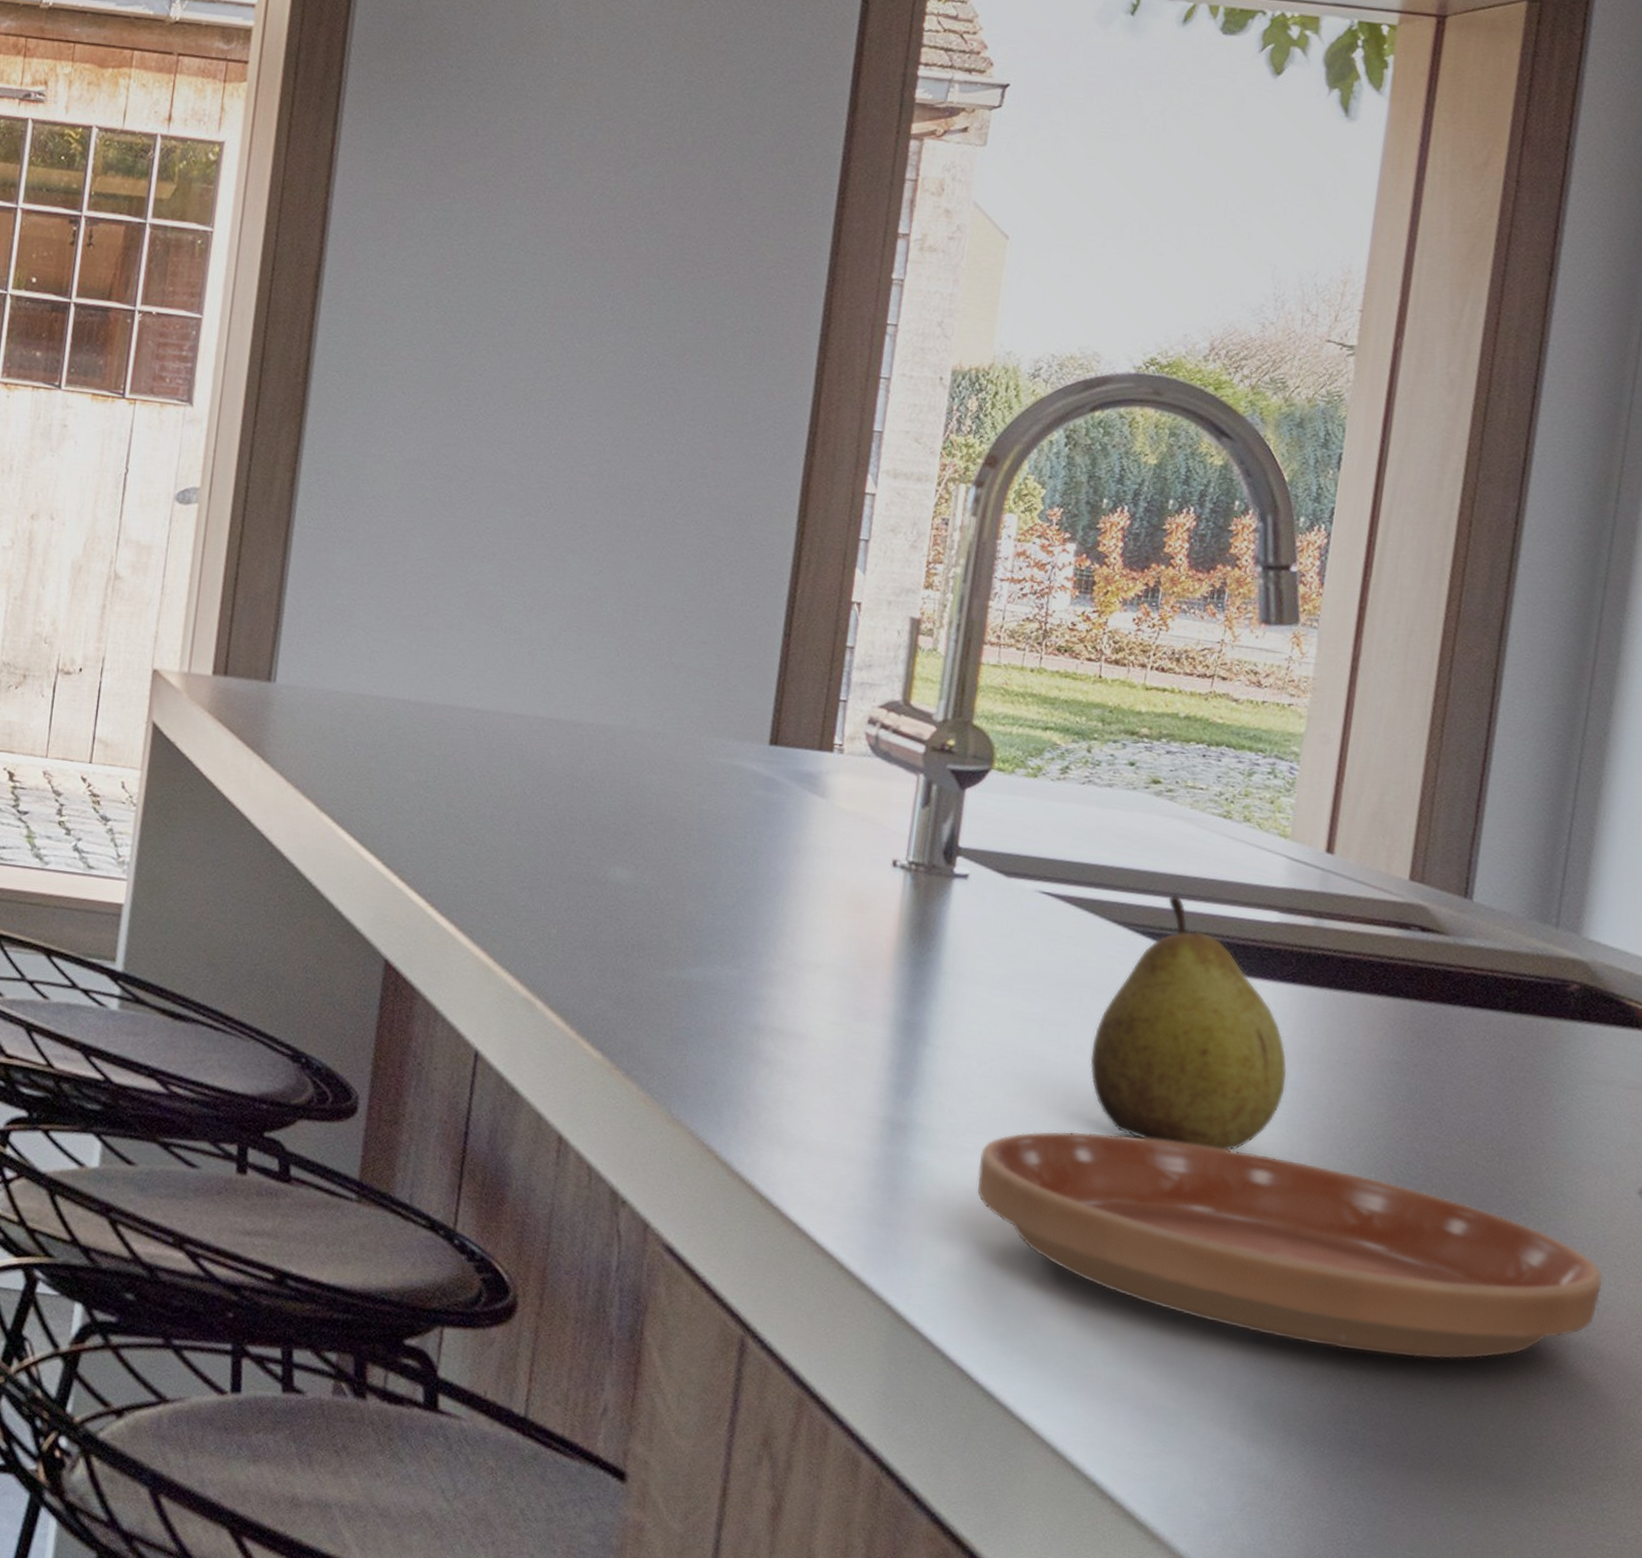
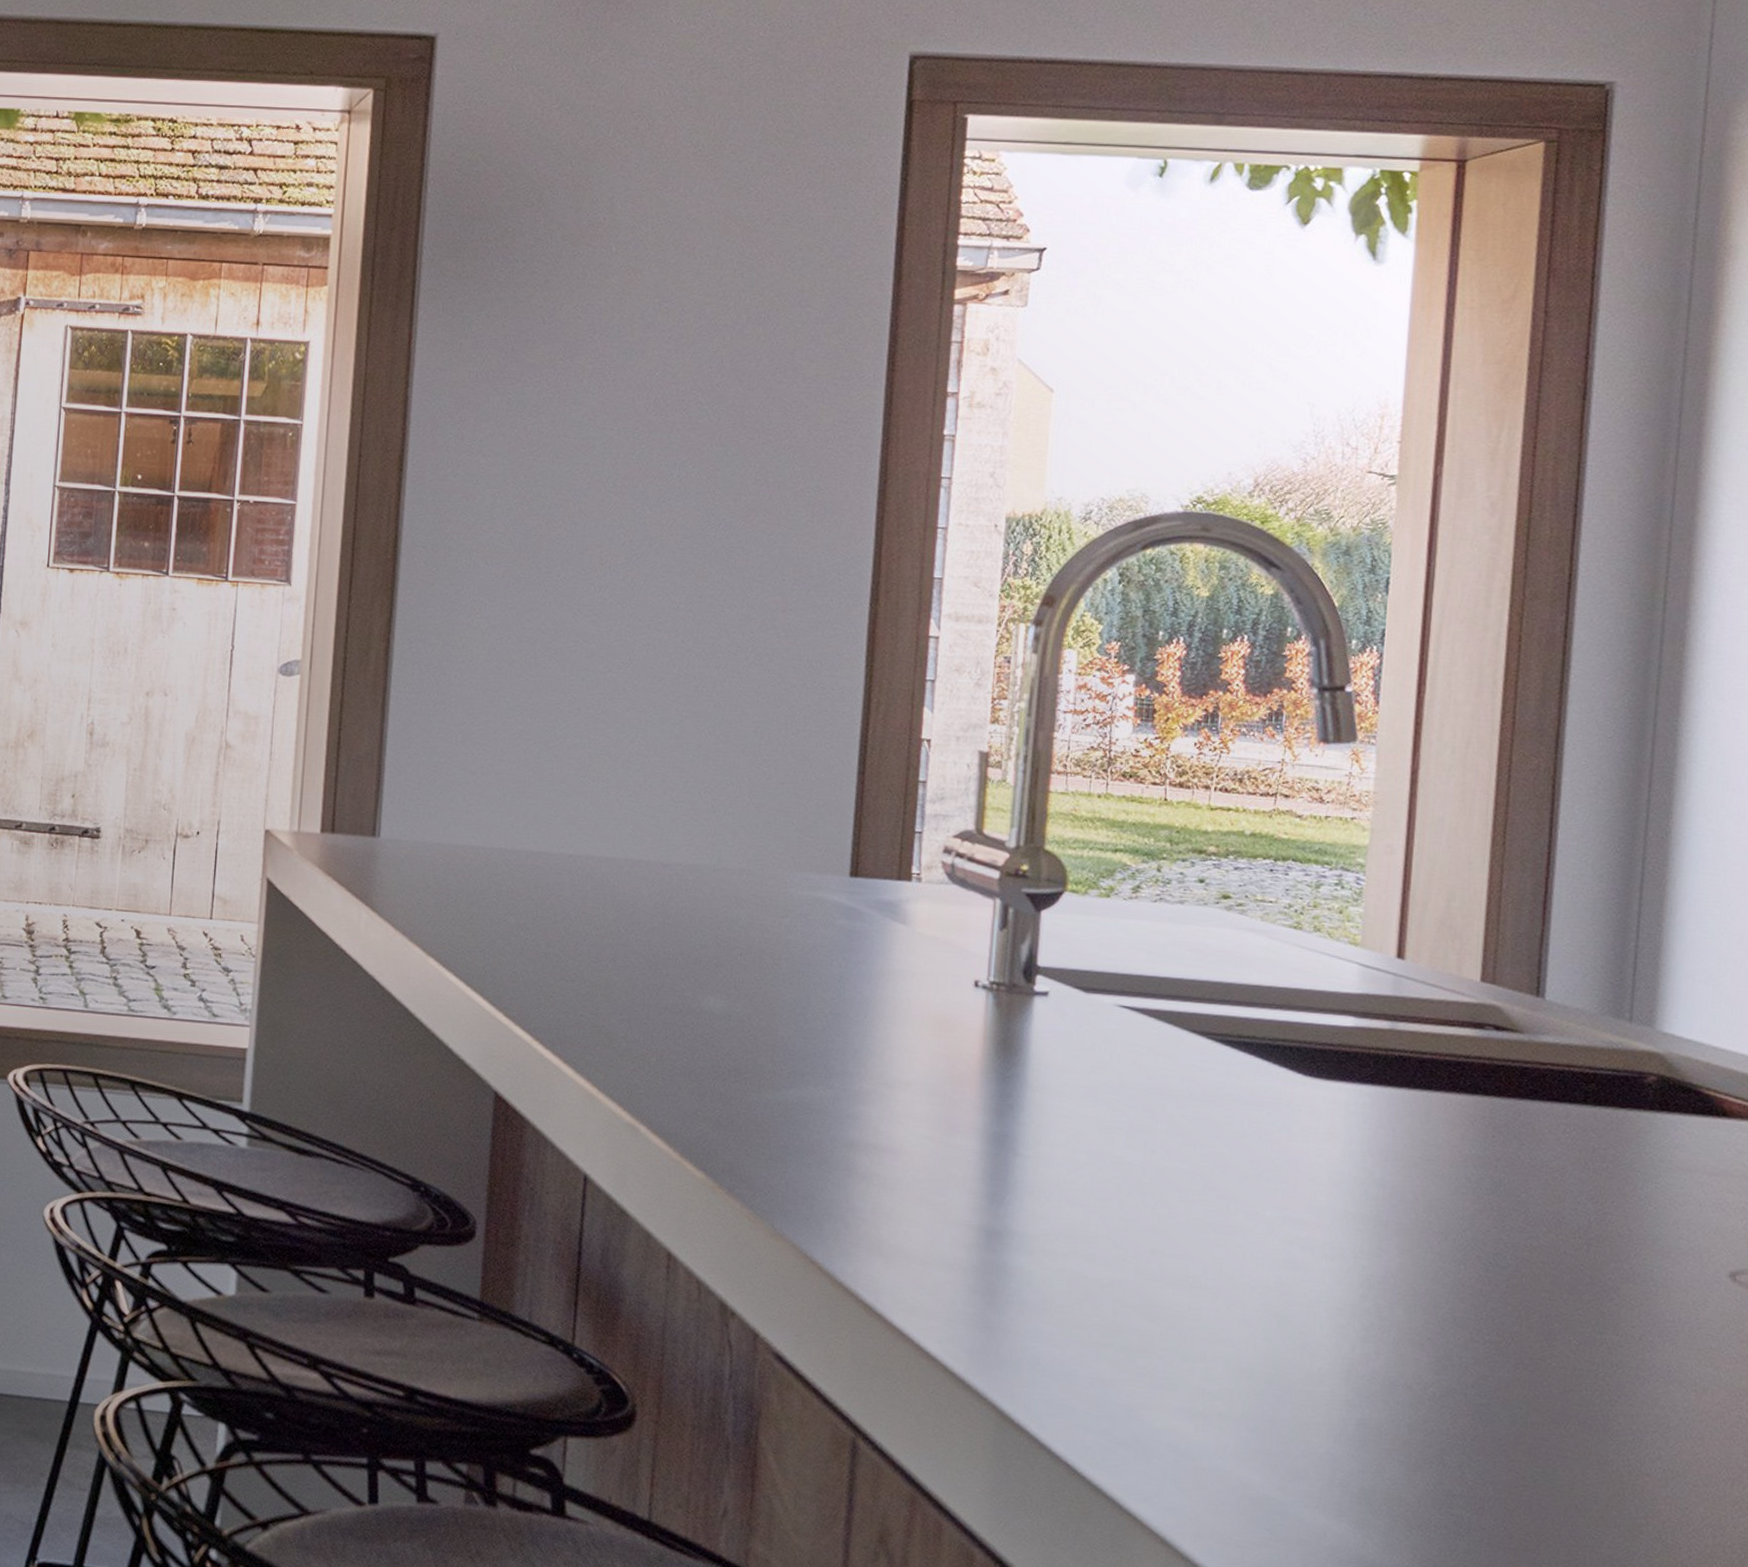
saucer: present [976,1131,1603,1360] -> none [1073,1233,1699,1443]
fruit: present [1089,894,1288,1151] -> none [1177,1004,1371,1247]

